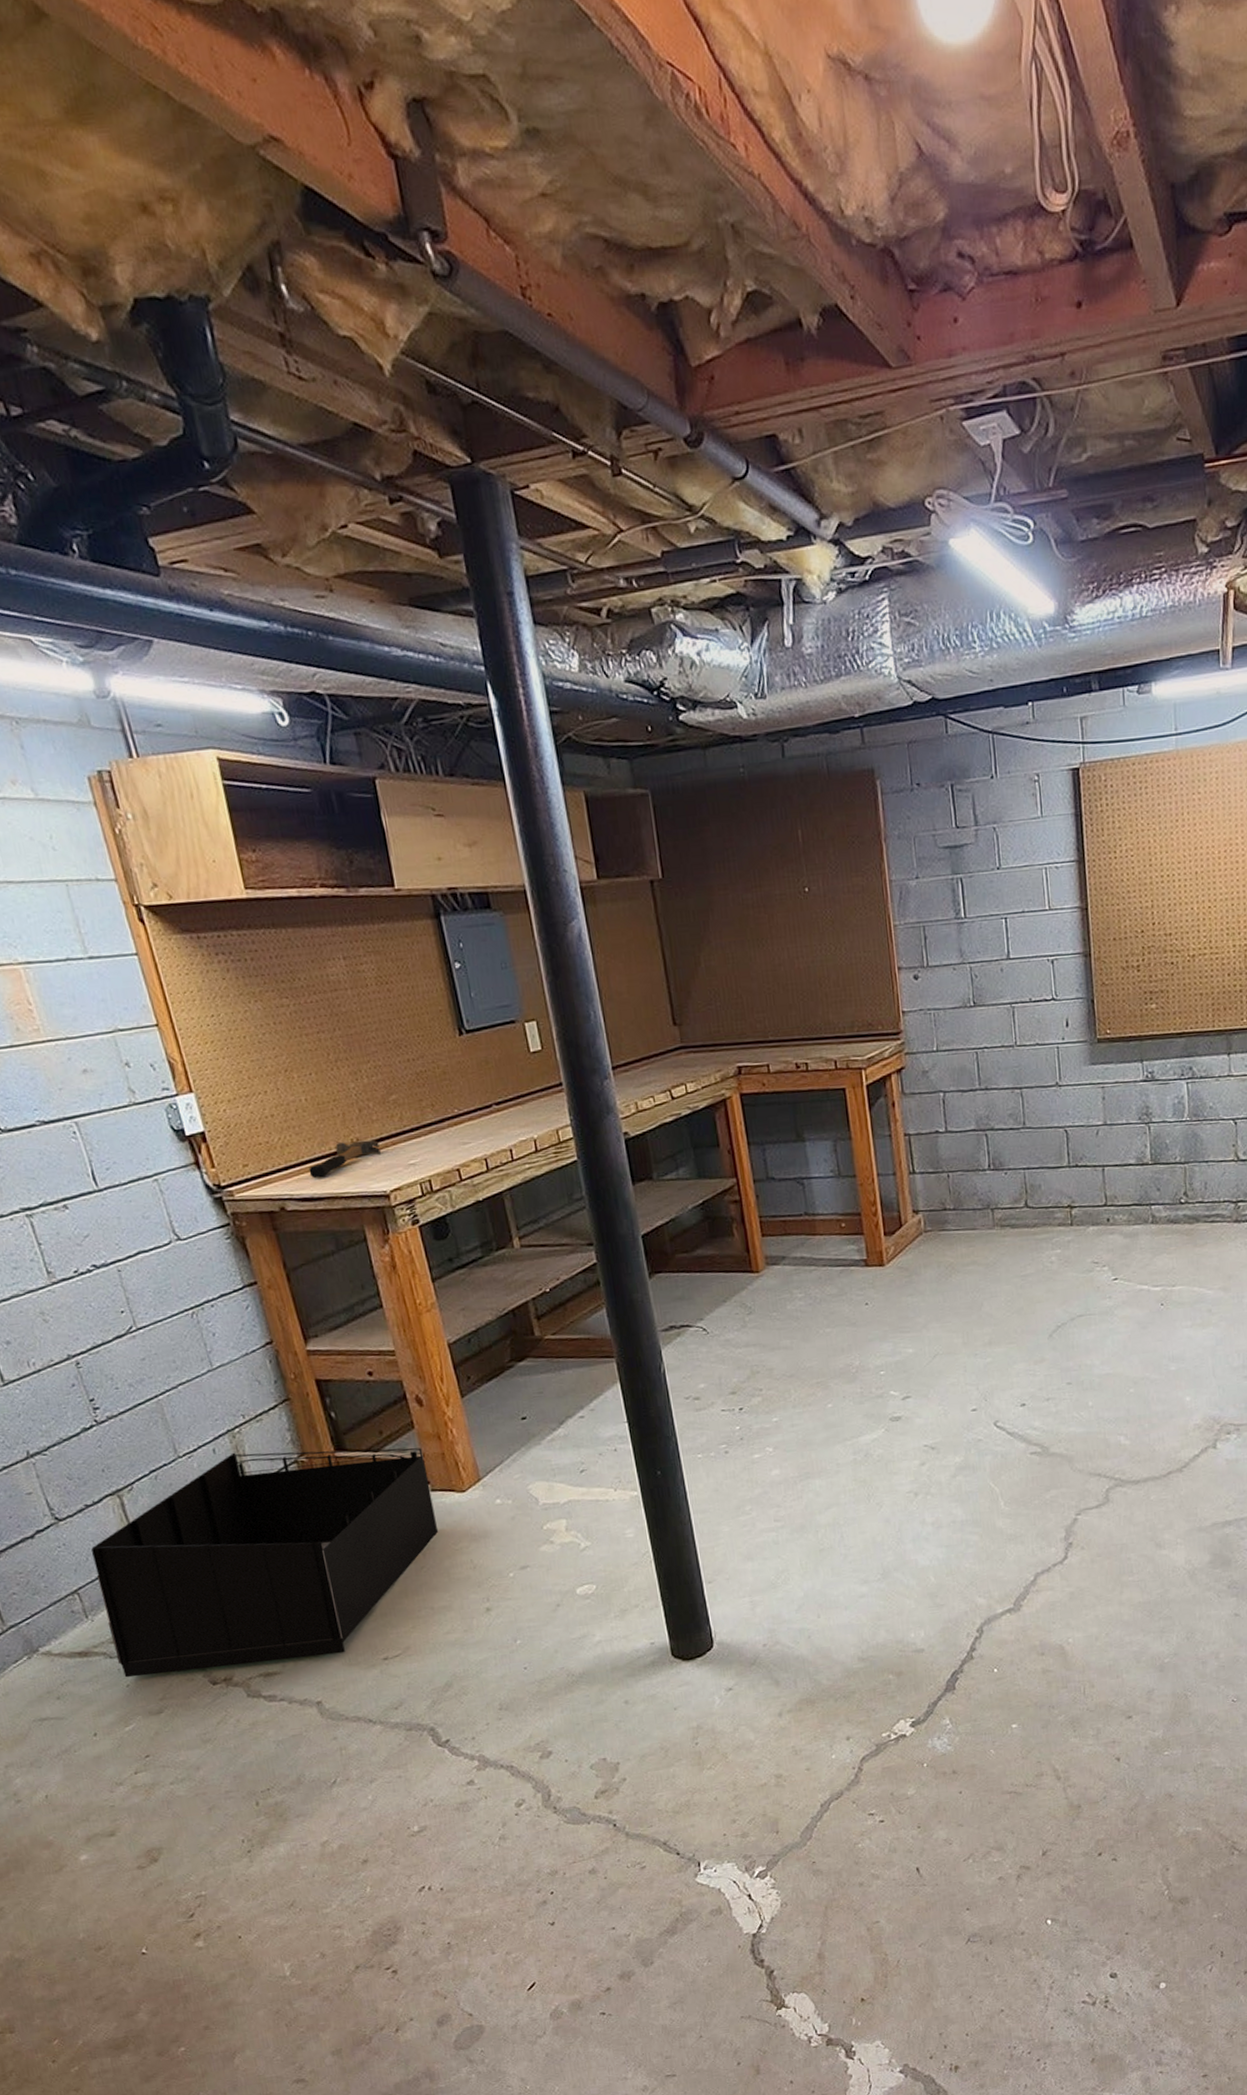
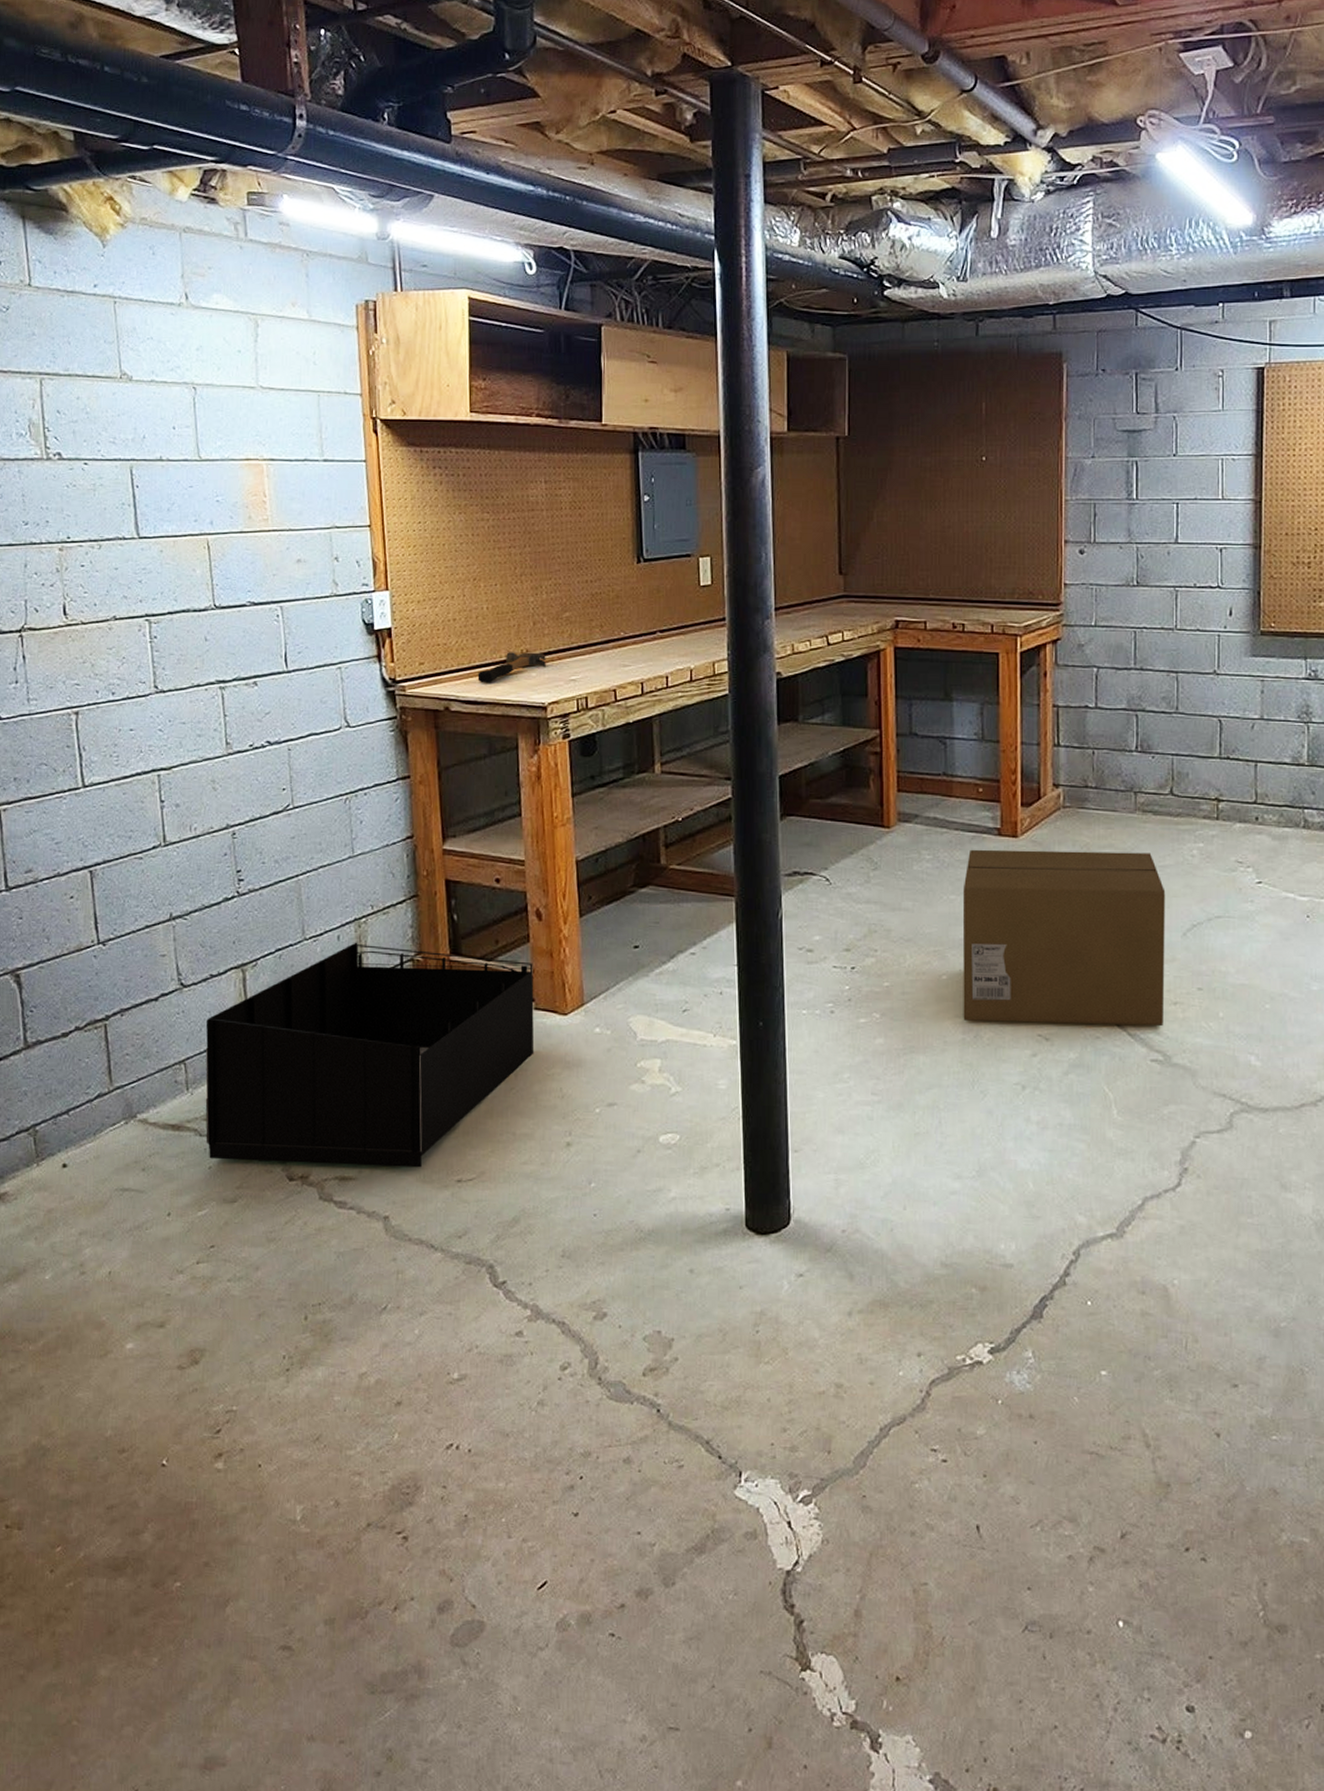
box: none [837,1264,1039,1442] -> present [962,849,1166,1027]

